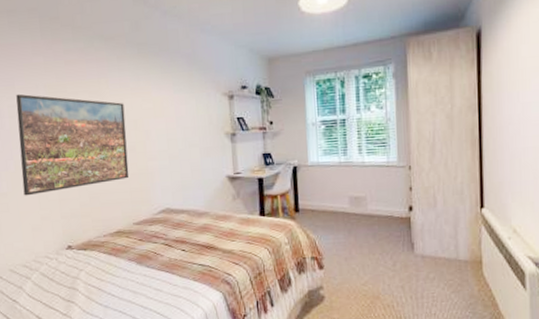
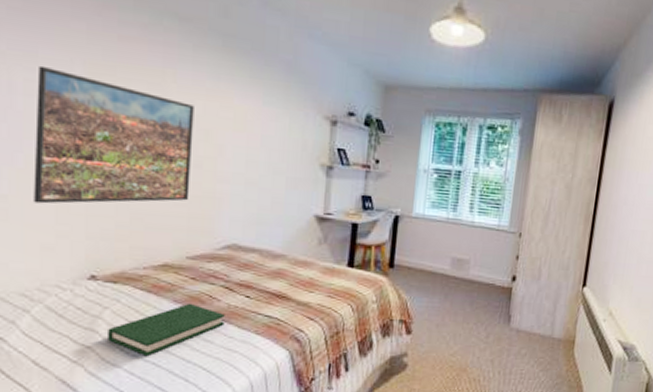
hardback book: none [84,260,169,307] -> present [108,303,225,357]

